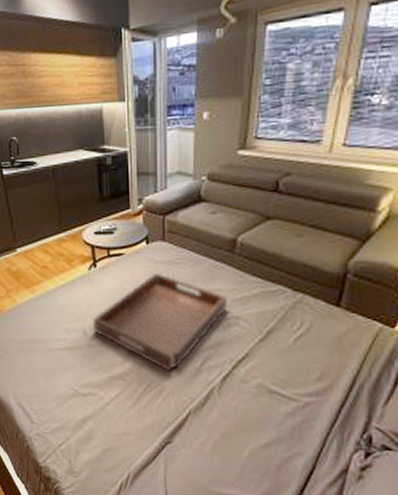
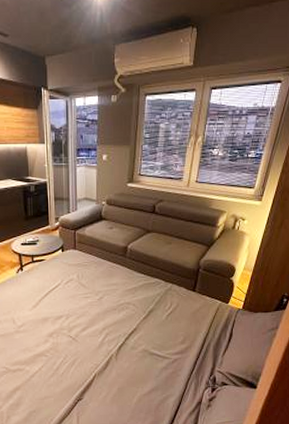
serving tray: present [92,272,228,371] -> none [20,273,122,346]

